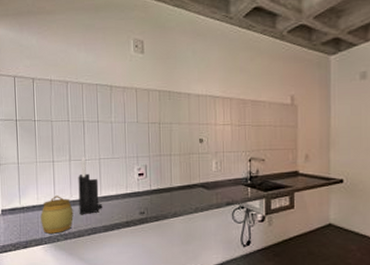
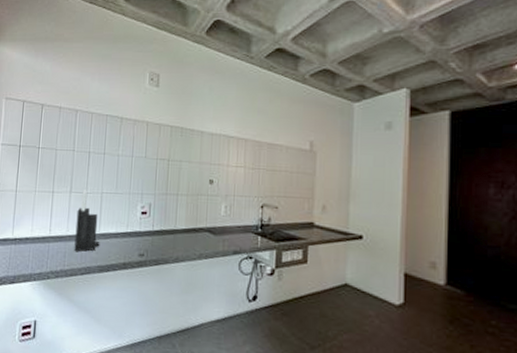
jar: present [41,195,73,234] -> none [32,228,68,270]

